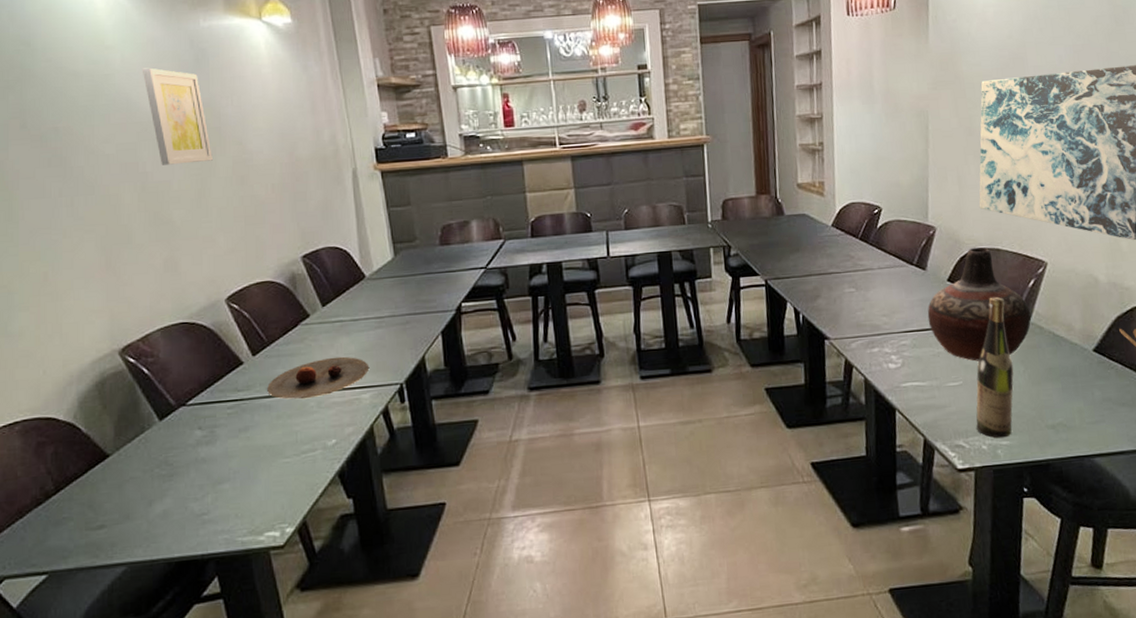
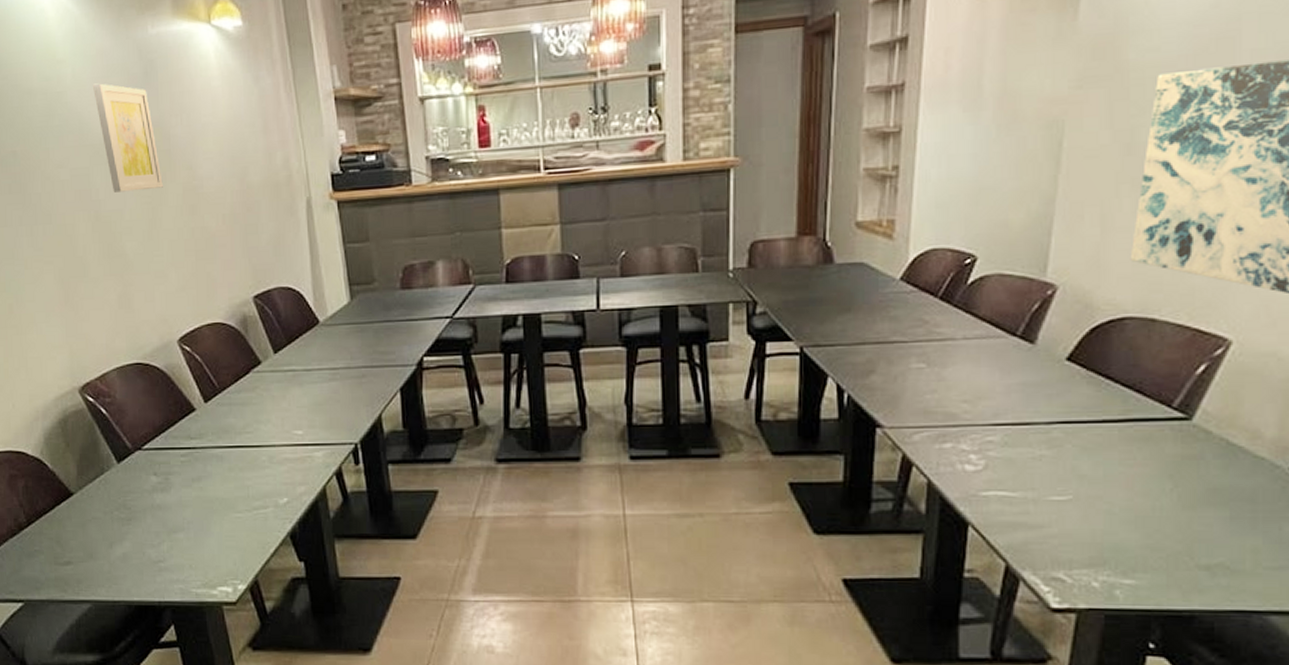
plate: present [267,356,370,399] -> none [219,409,323,453]
vase: present [927,247,1031,362] -> none [1030,315,1193,471]
wine bottle: present [976,297,1014,438] -> none [1086,386,1155,575]

